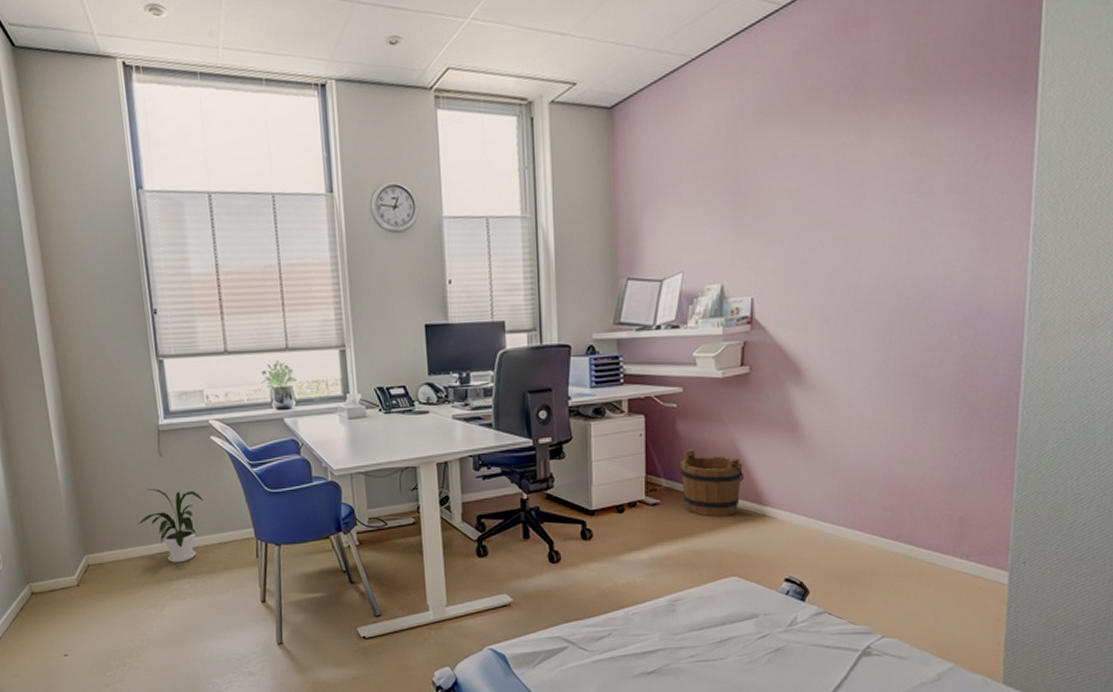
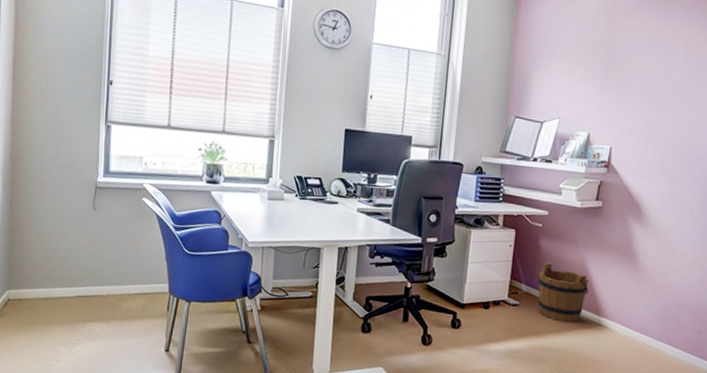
house plant: present [137,489,204,563] -> none [62,237,128,307]

